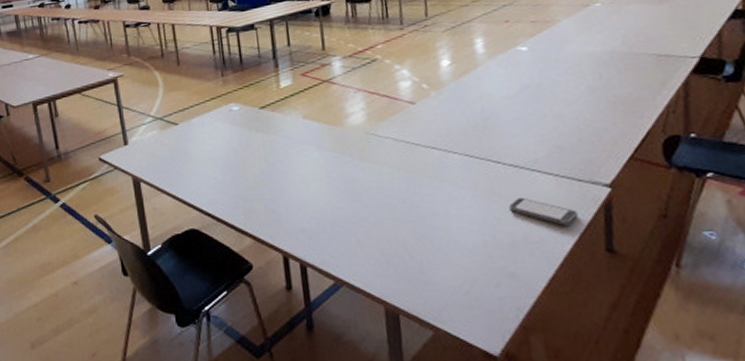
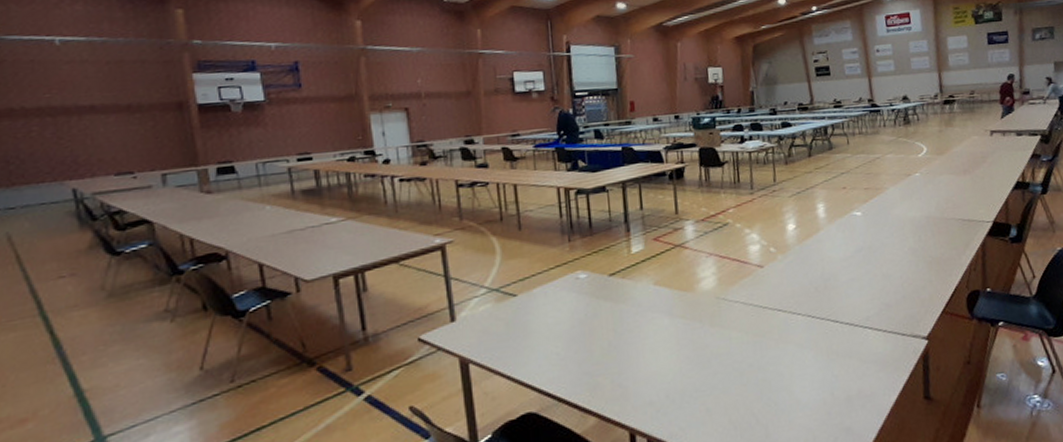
smartphone: present [509,197,579,227] -> none [845,353,902,379]

